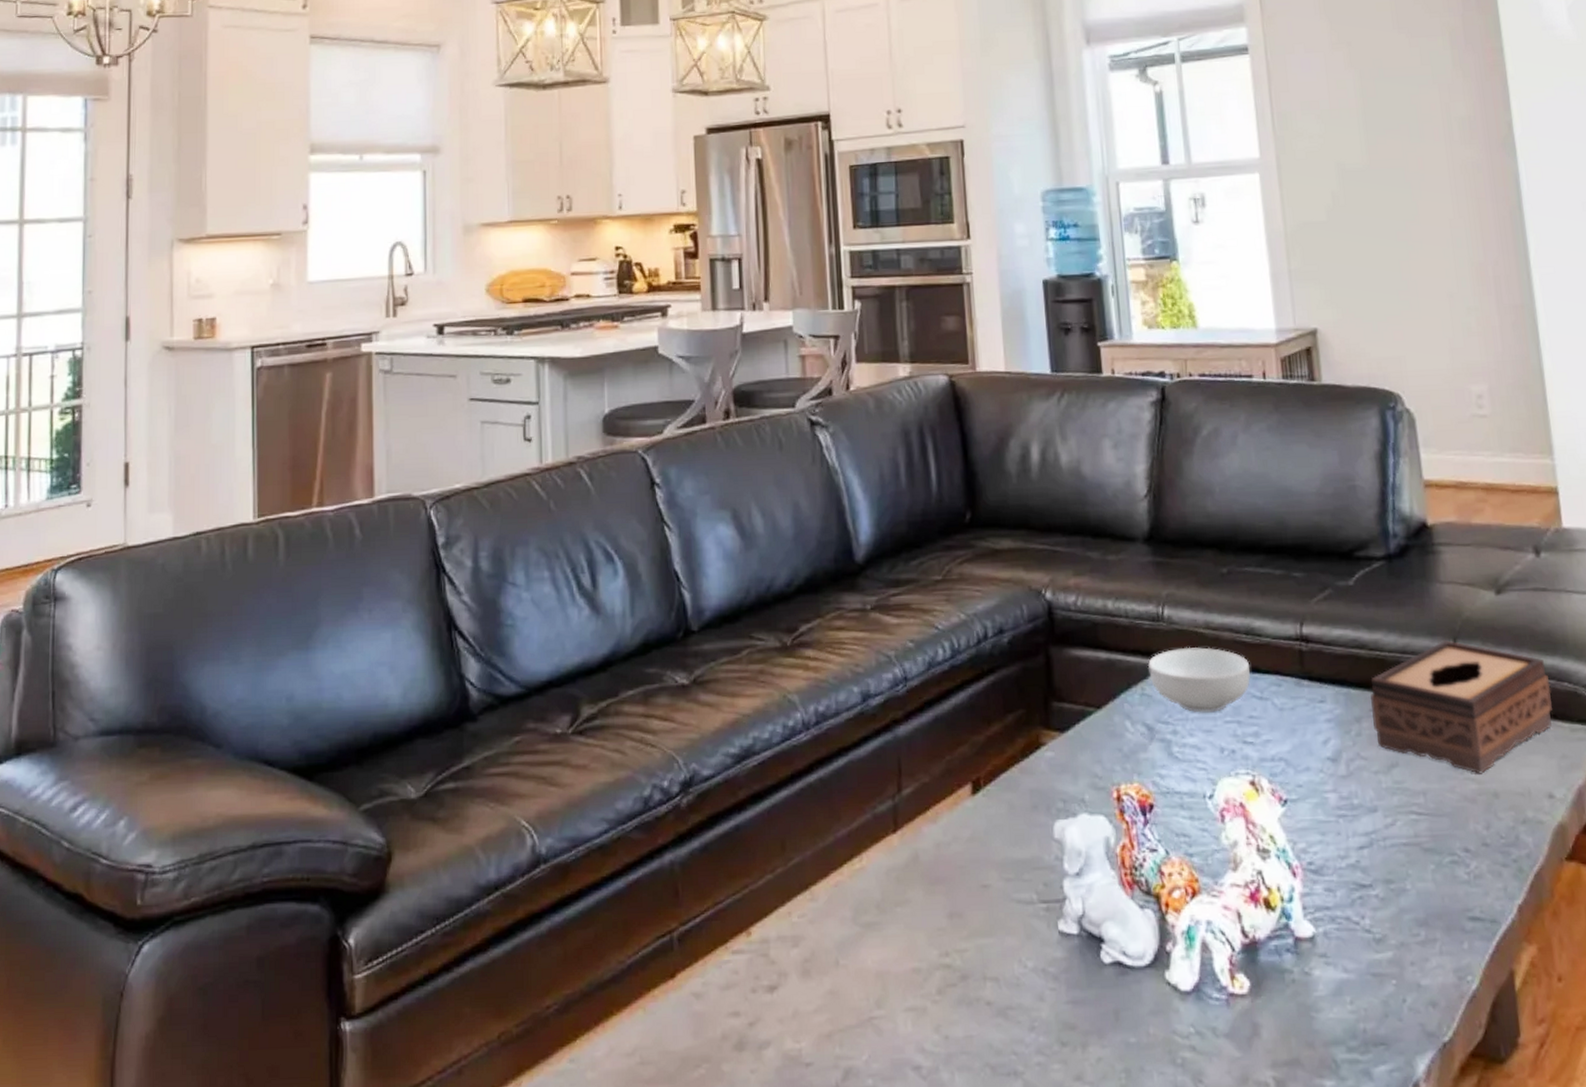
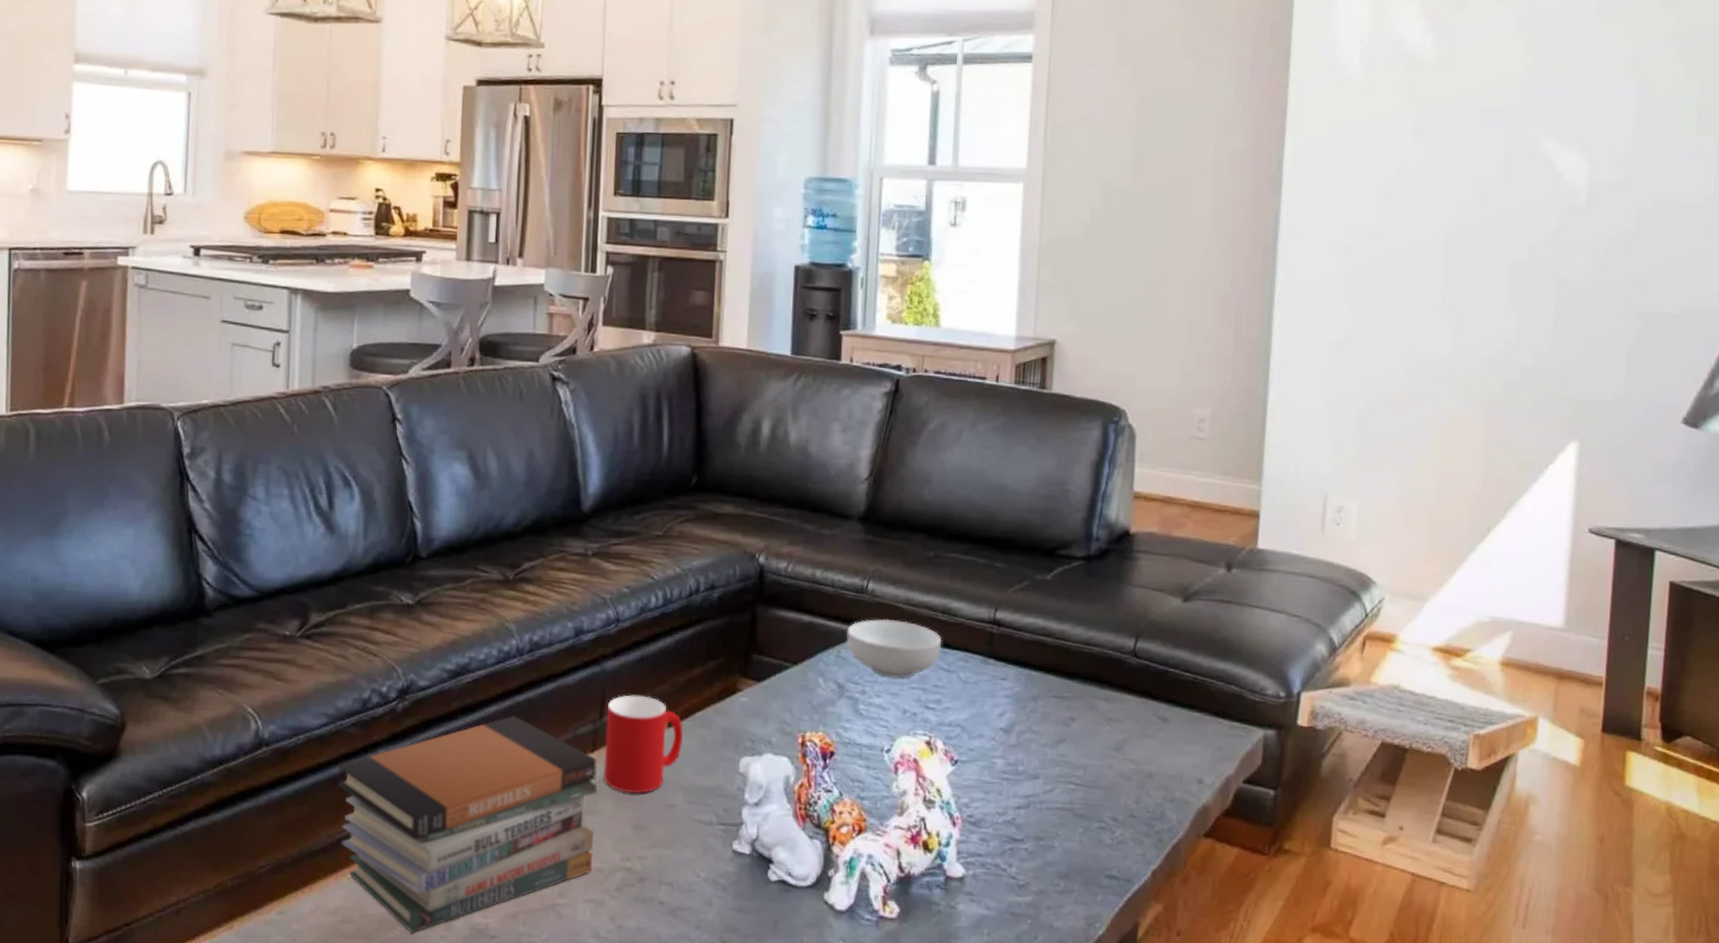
book stack: none [623,799,909,1070] -> present [337,715,597,933]
cup: none [904,761,990,876] -> present [604,695,683,794]
tissue box: present [1370,640,1552,774] -> none [1048,637,1219,757]

